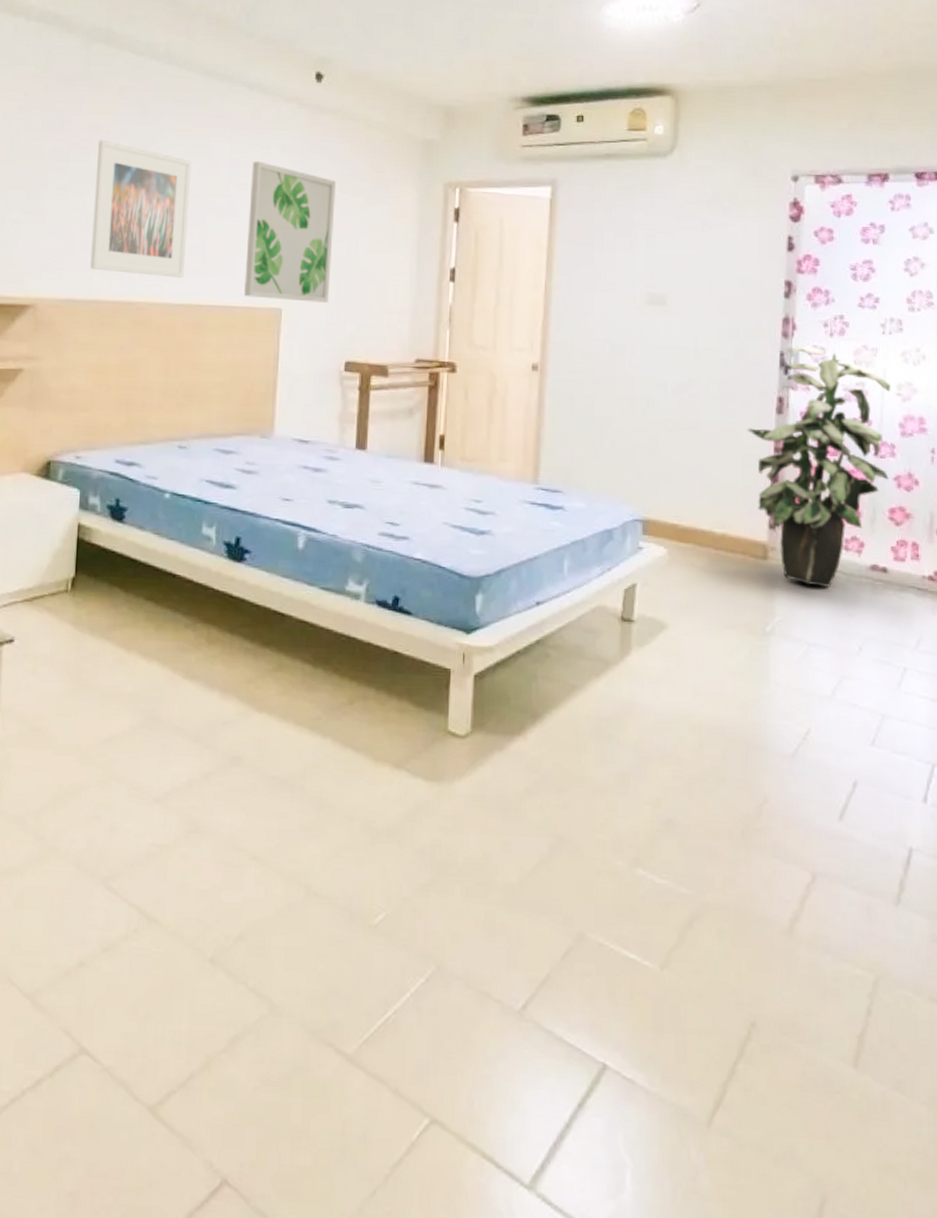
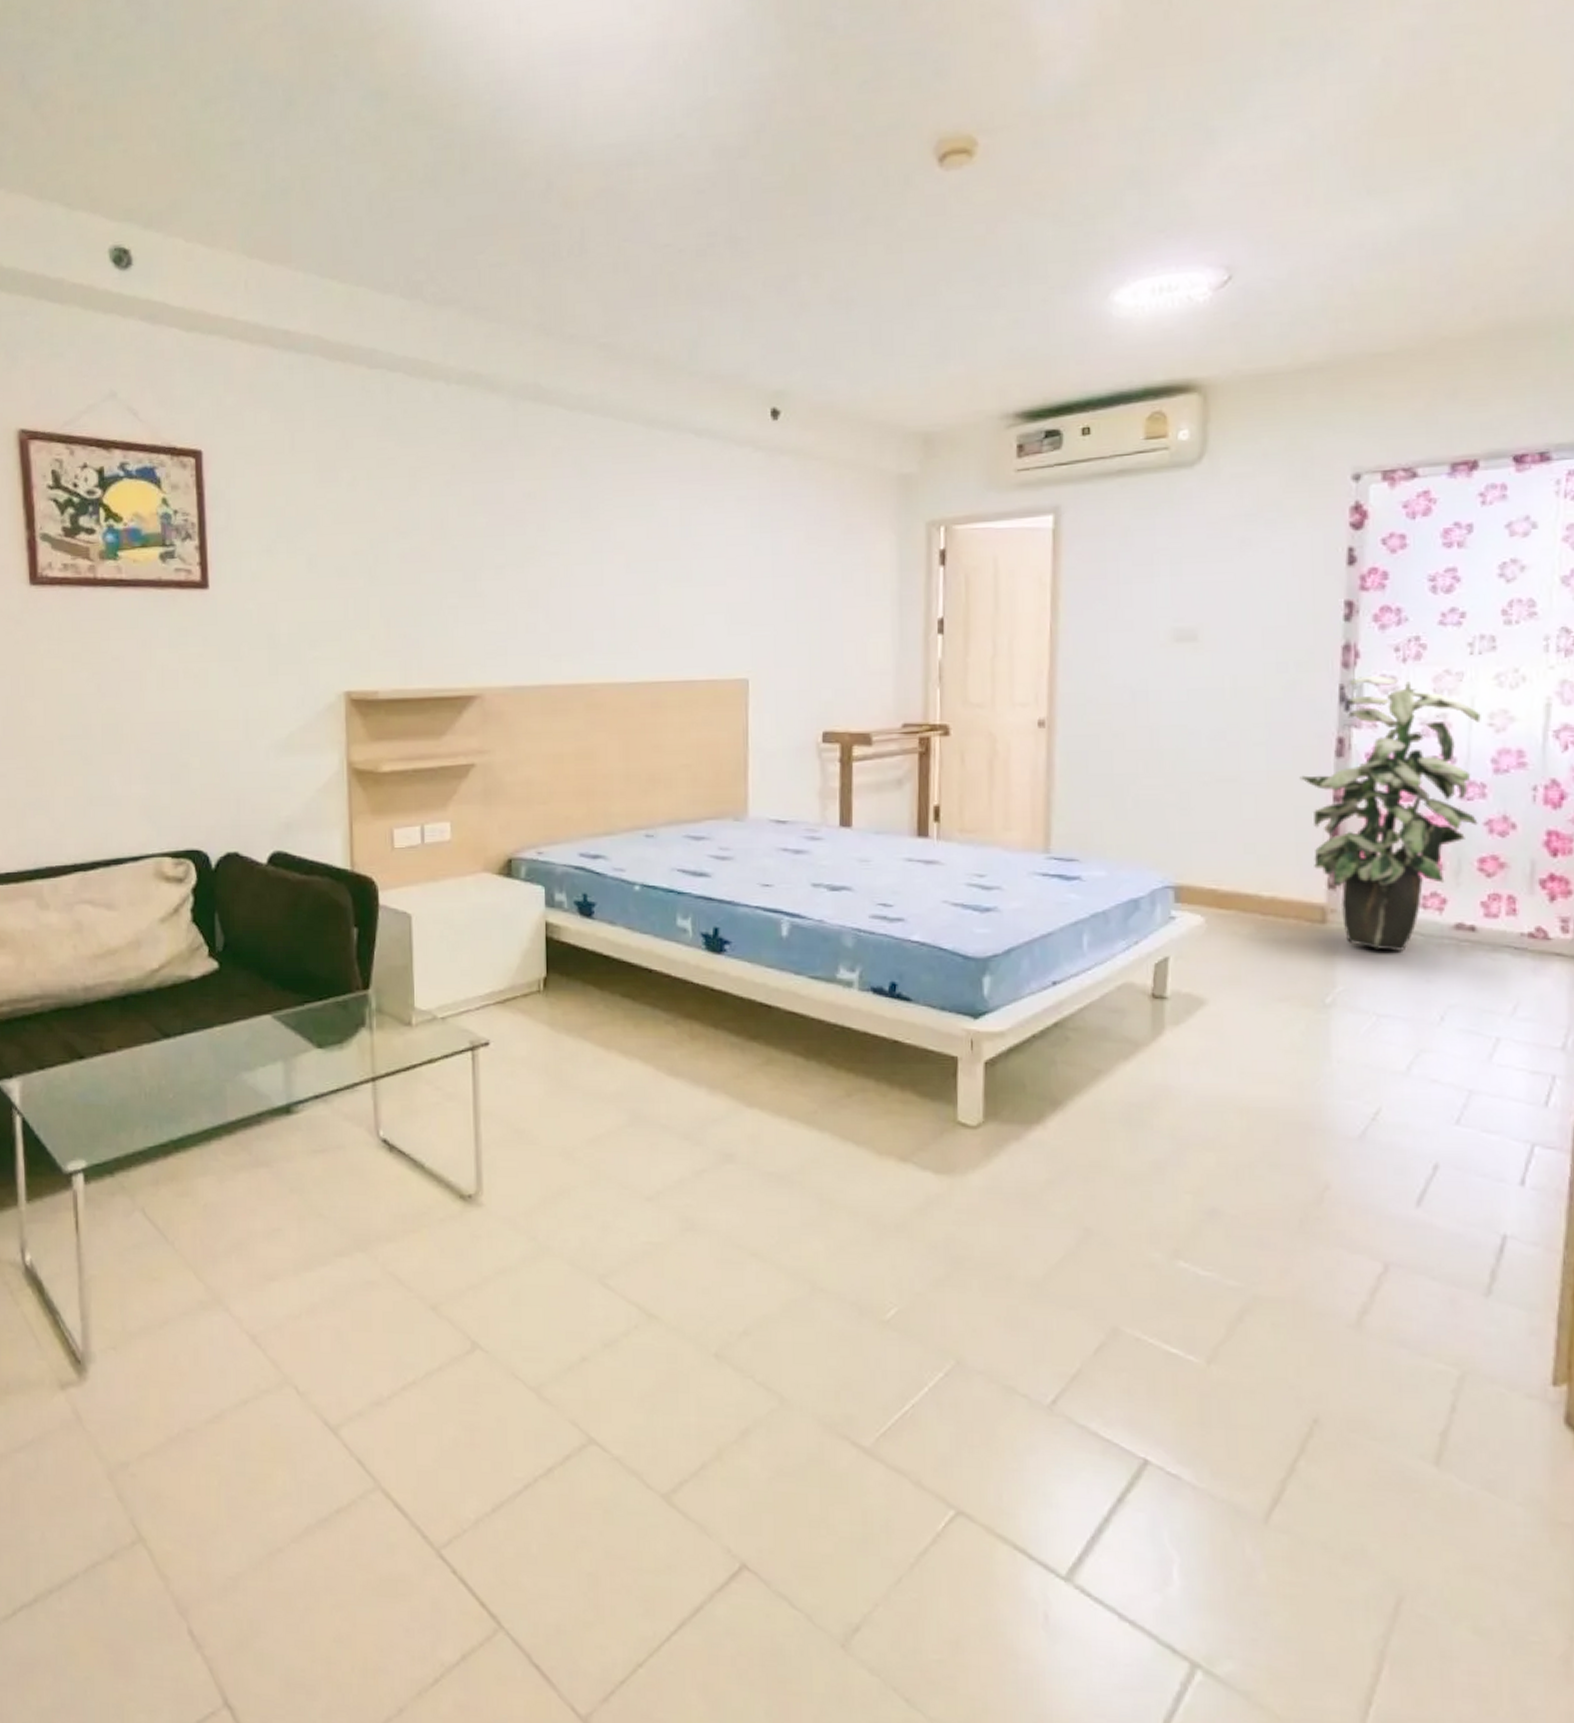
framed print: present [90,139,192,278] -> none [534,509,639,654]
wall art: present [244,161,336,303] -> none [705,517,802,670]

